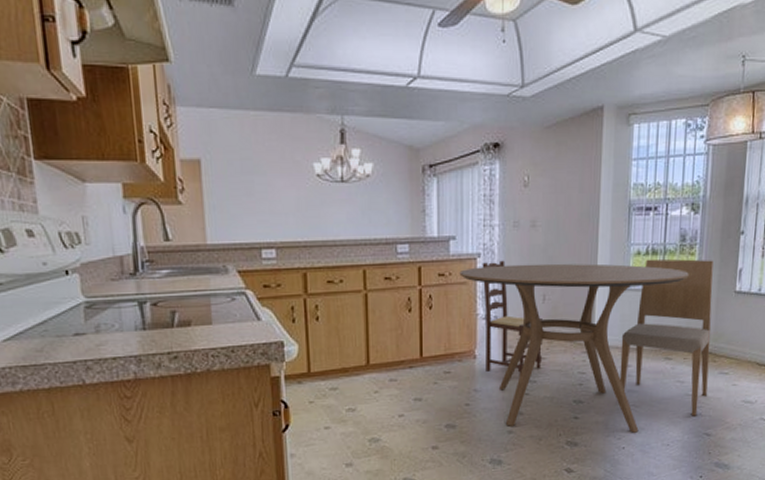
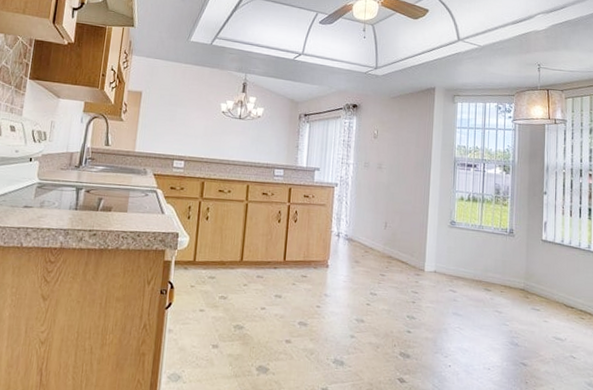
dining table: present [459,263,689,433] -> none [320,194,503,353]
dining chair: present [482,260,543,377] -> none [335,191,384,289]
dining chair: present [619,259,714,417] -> none [446,204,523,347]

